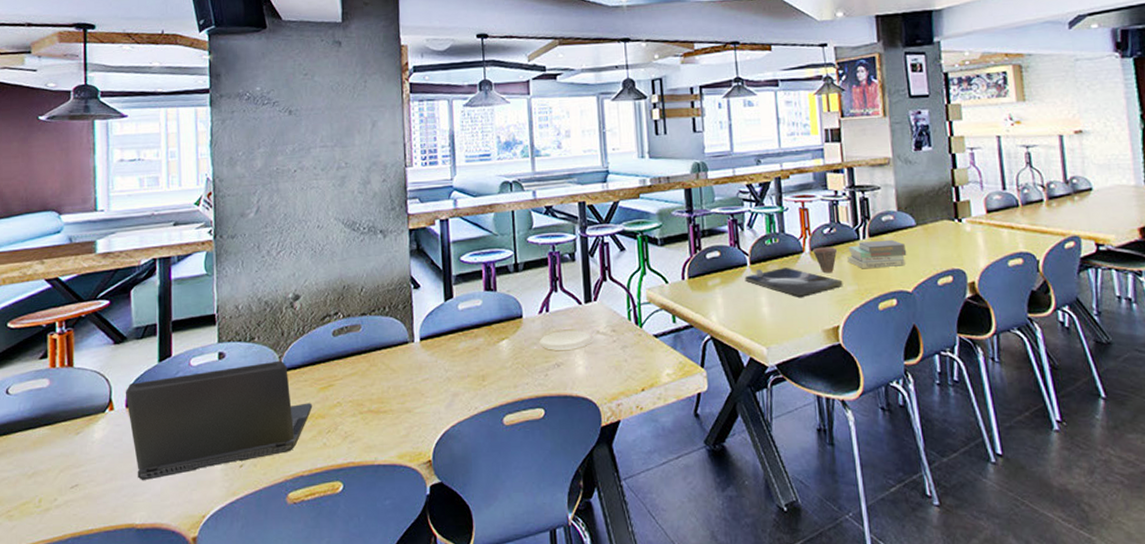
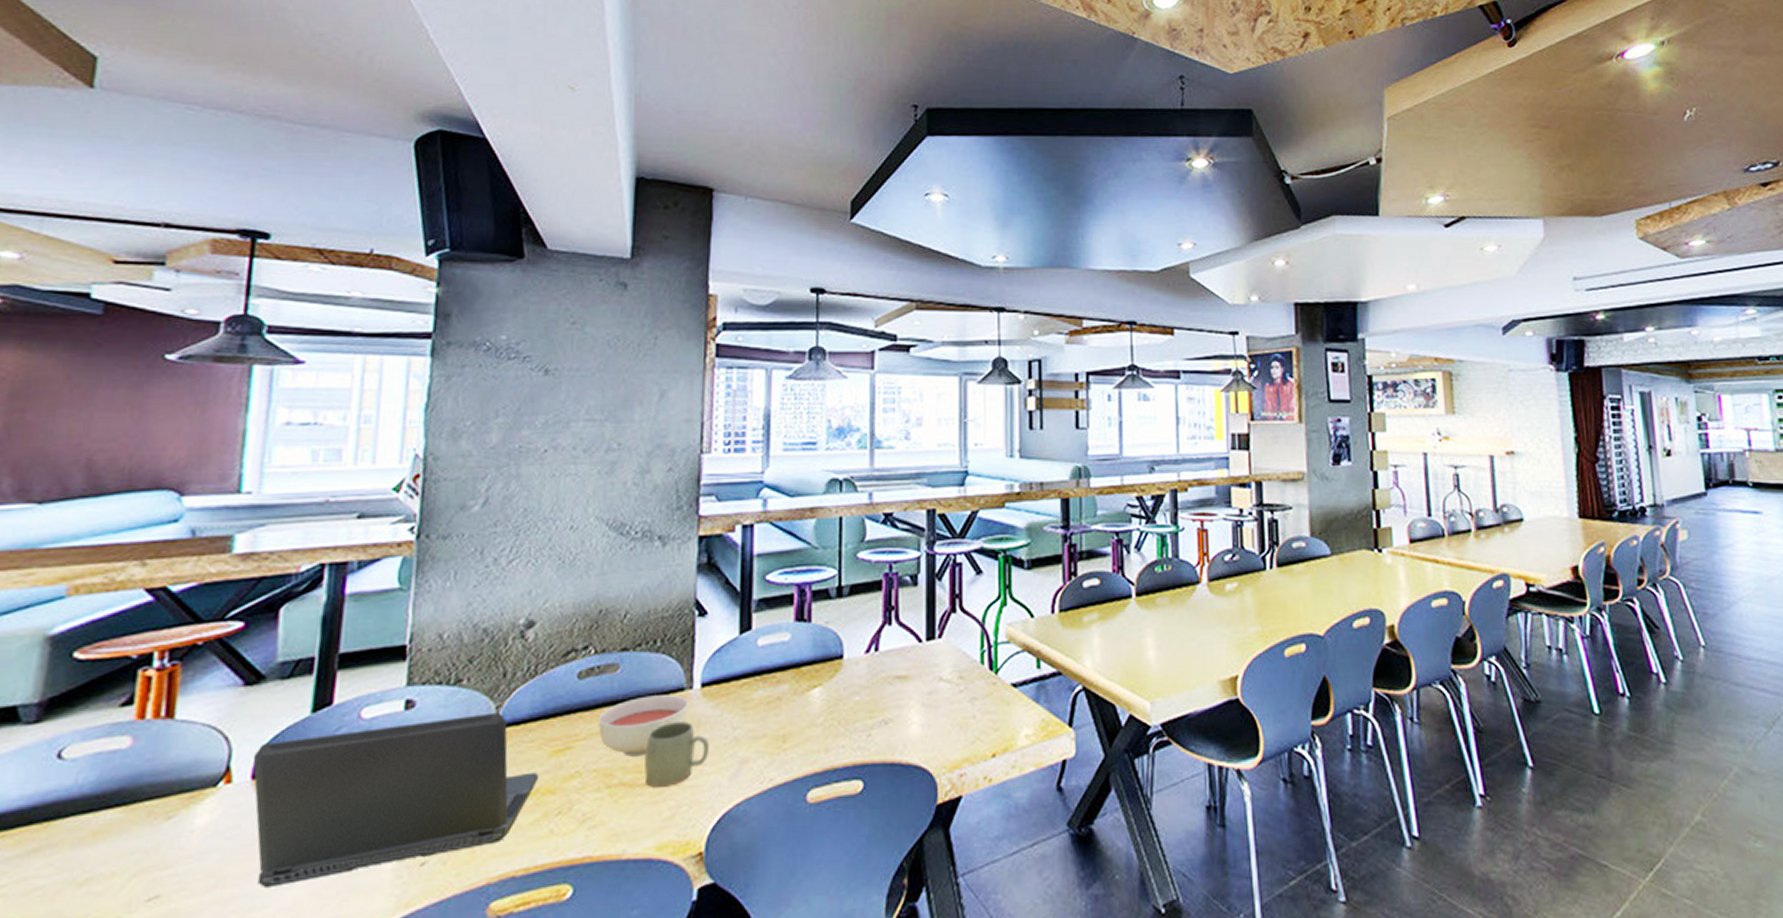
bowl: none [350,347,413,392] -> present [599,695,690,757]
mug: none [383,366,430,414] -> present [643,722,710,787]
plate: present [539,330,594,352] -> none [863,676,935,704]
tray: present [744,267,843,297] -> none [1128,600,1245,639]
cup: present [813,246,838,274] -> none [1211,577,1240,610]
books: present [847,239,907,269] -> none [1251,570,1319,606]

